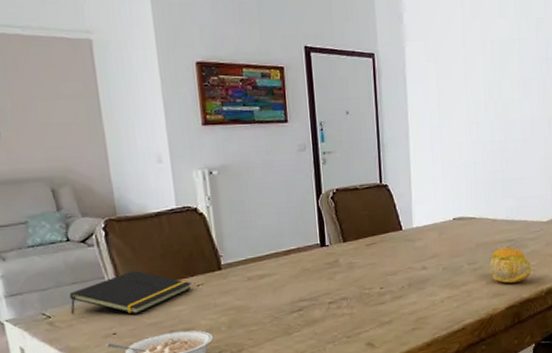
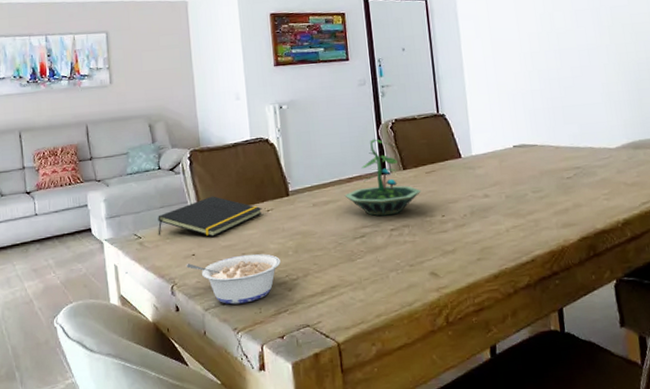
terrarium: none [281,209,361,290] -> present [344,139,421,216]
fruit: present [490,247,531,284] -> none [556,175,604,213]

